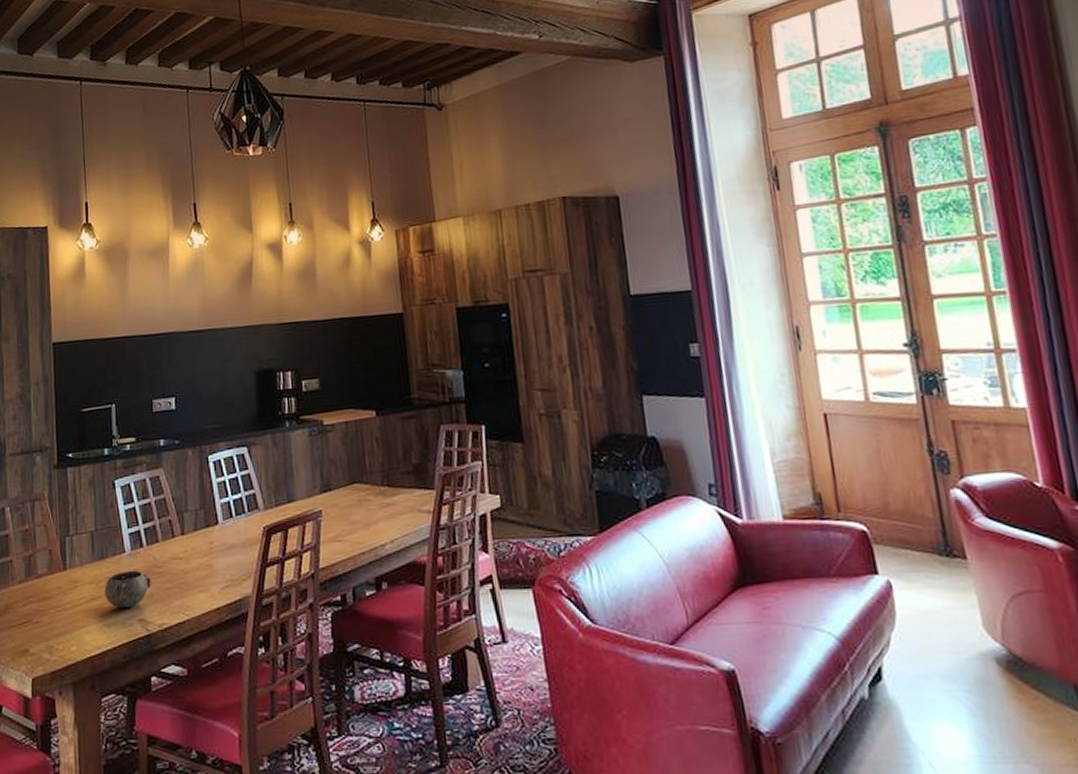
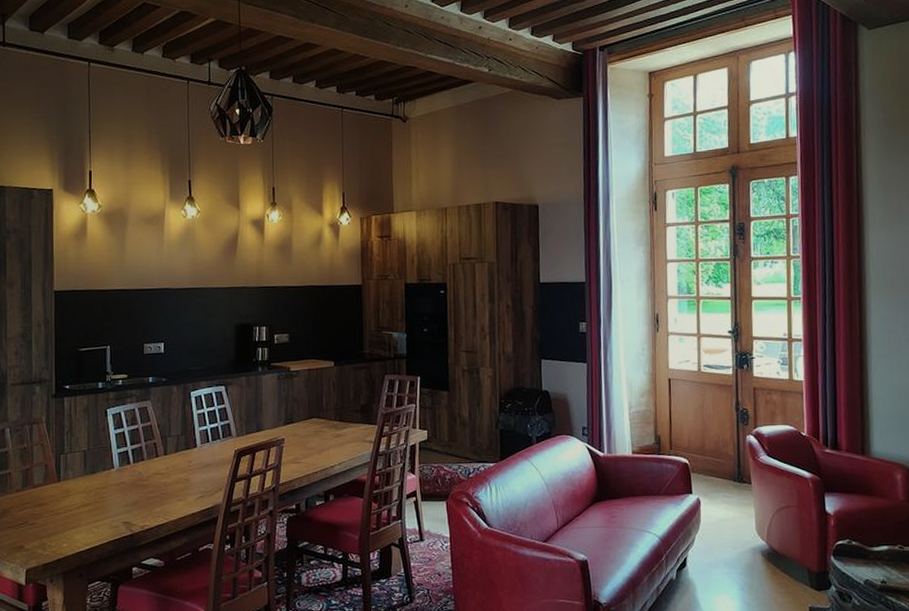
decorative bowl: present [104,570,152,608] -> none [94,483,136,513]

